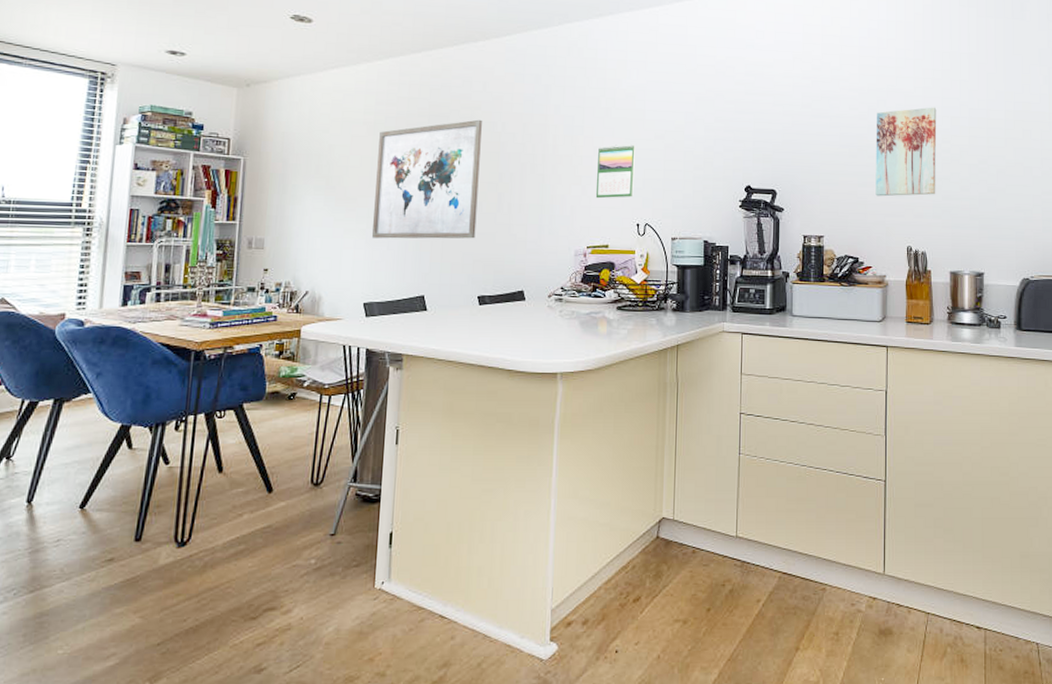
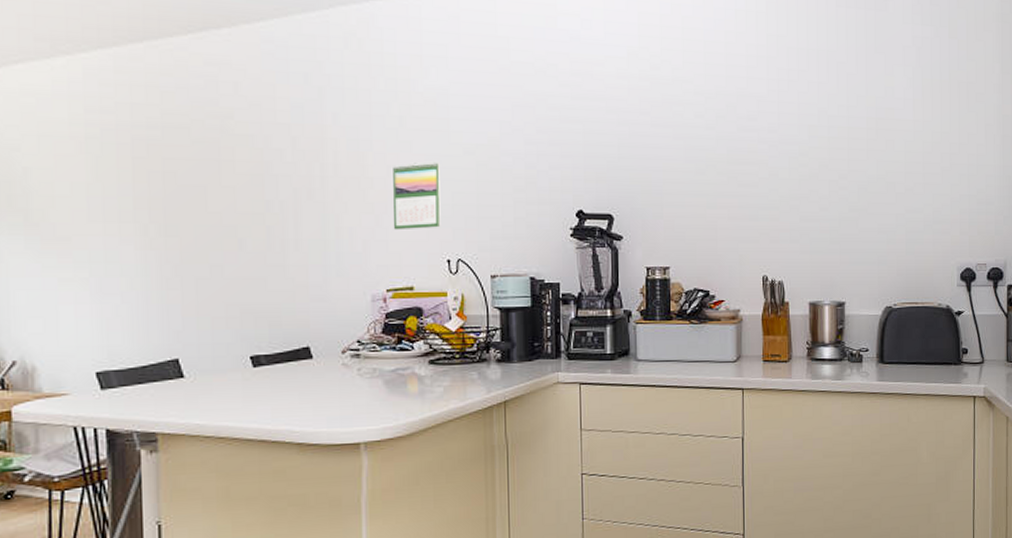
wall art: present [372,119,482,239] -> none [95,132,241,289]
wall art: present [875,107,937,197] -> none [725,114,793,220]

